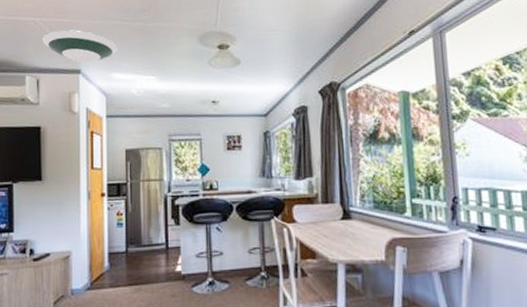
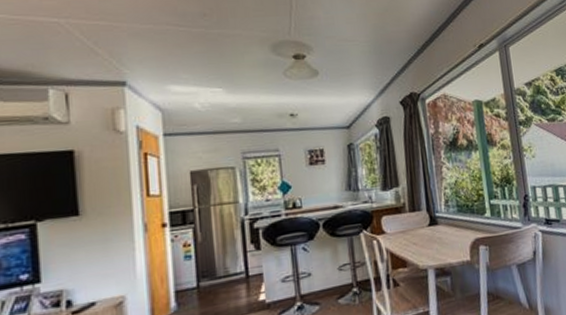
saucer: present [42,29,119,63] -> none [69,33,175,74]

